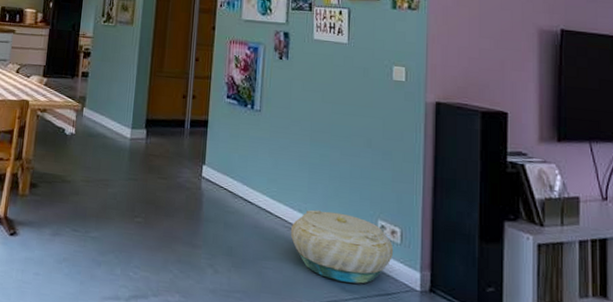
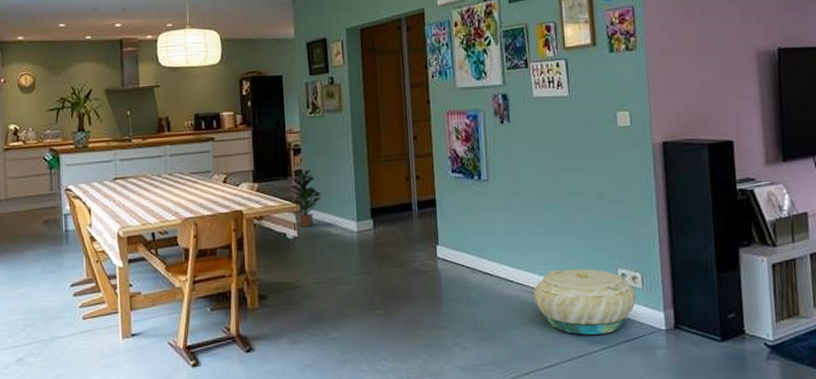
potted plant: none [73,71,104,126] -> present [290,169,322,227]

